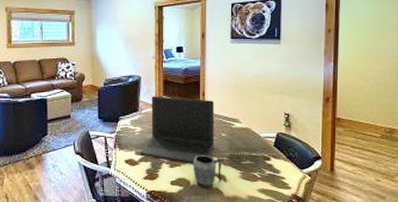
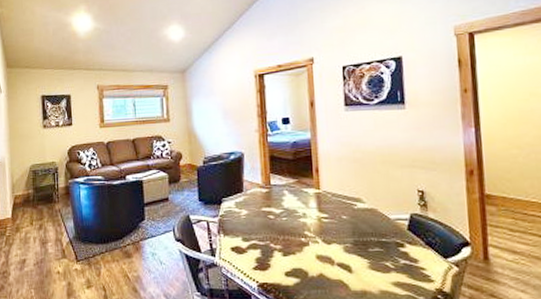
laptop: present [139,96,214,164] -> none [247,174,334,252]
mug: present [193,154,224,187] -> none [310,240,347,279]

